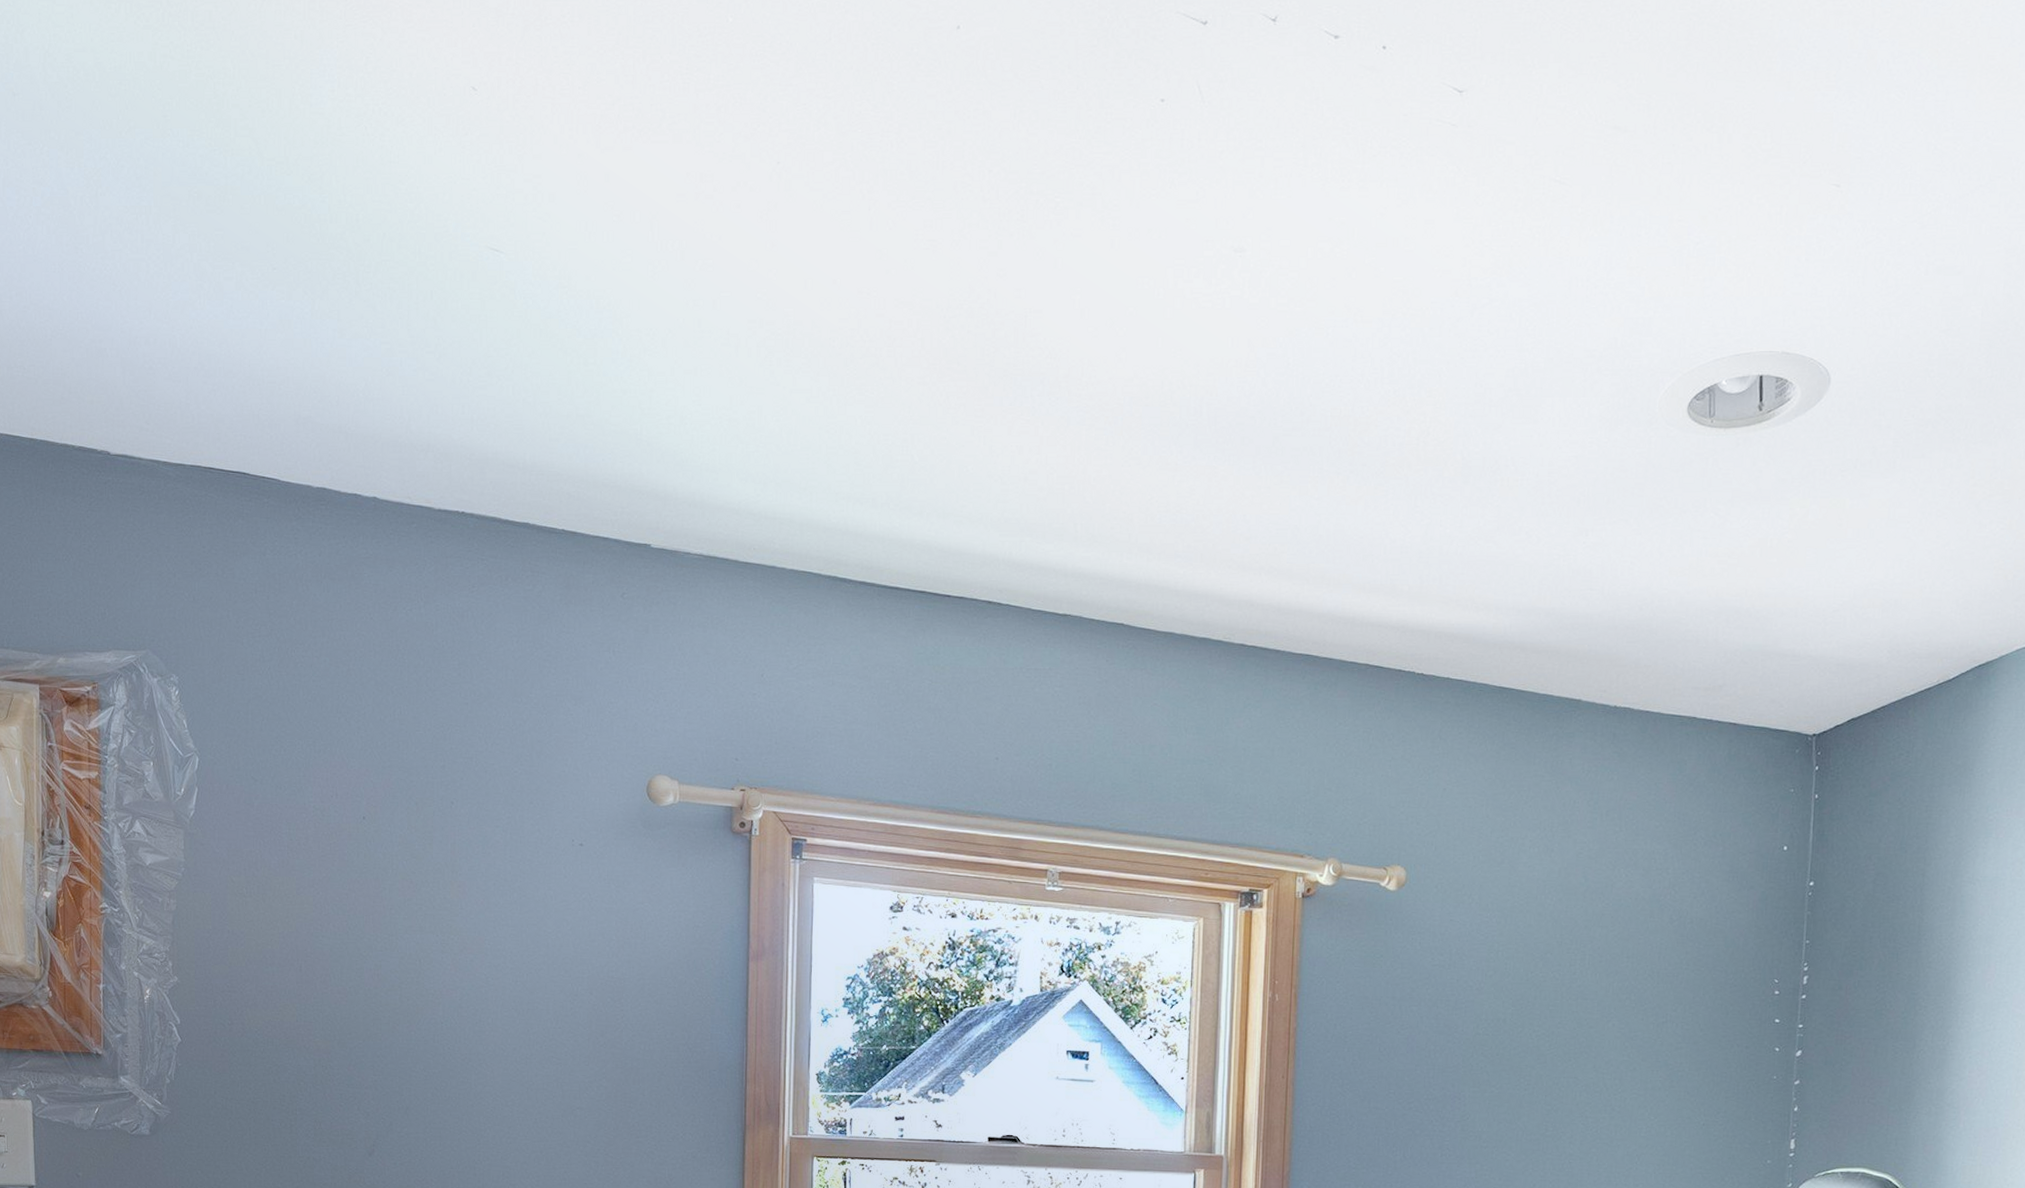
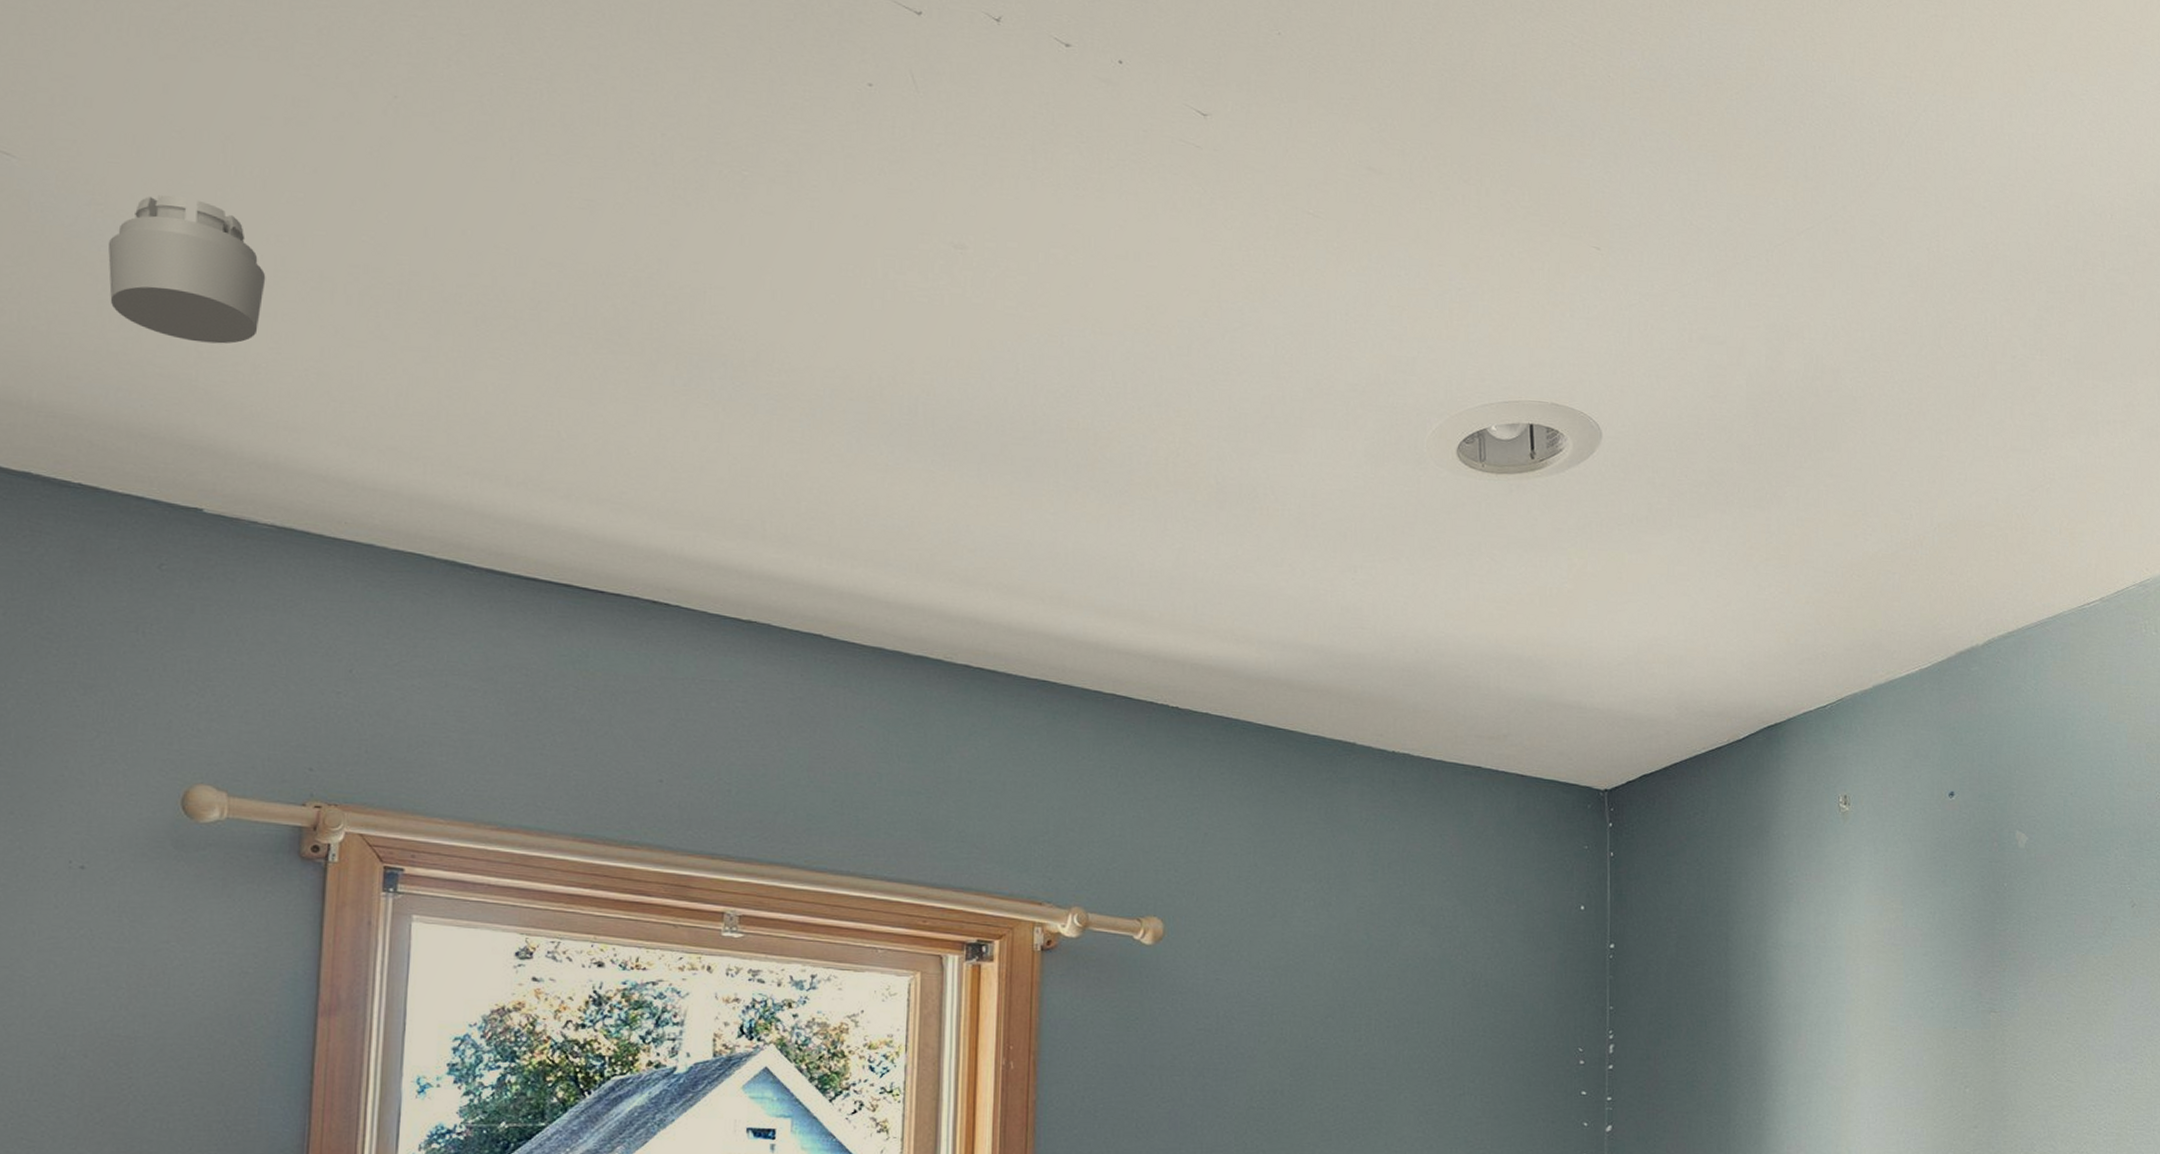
smoke detector: none [572,273,688,401] -> present [107,195,266,344]

